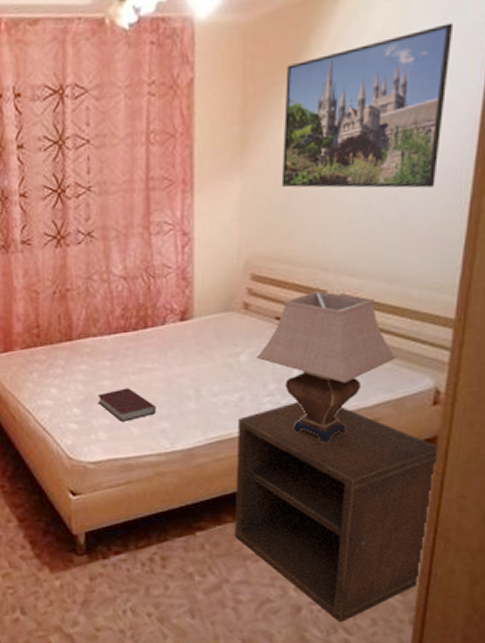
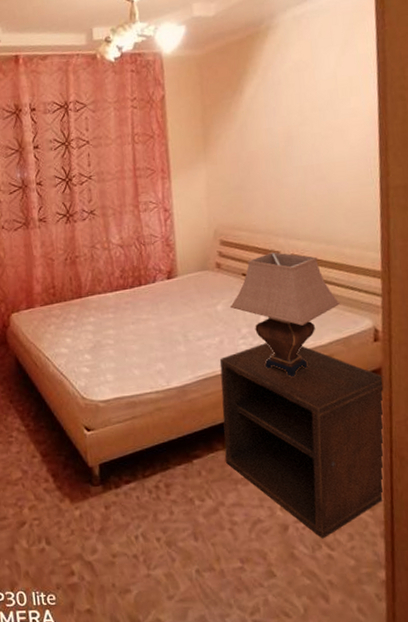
book: present [97,388,156,422] -> none [104,335,153,365]
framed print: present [281,23,454,188] -> none [232,54,352,174]

